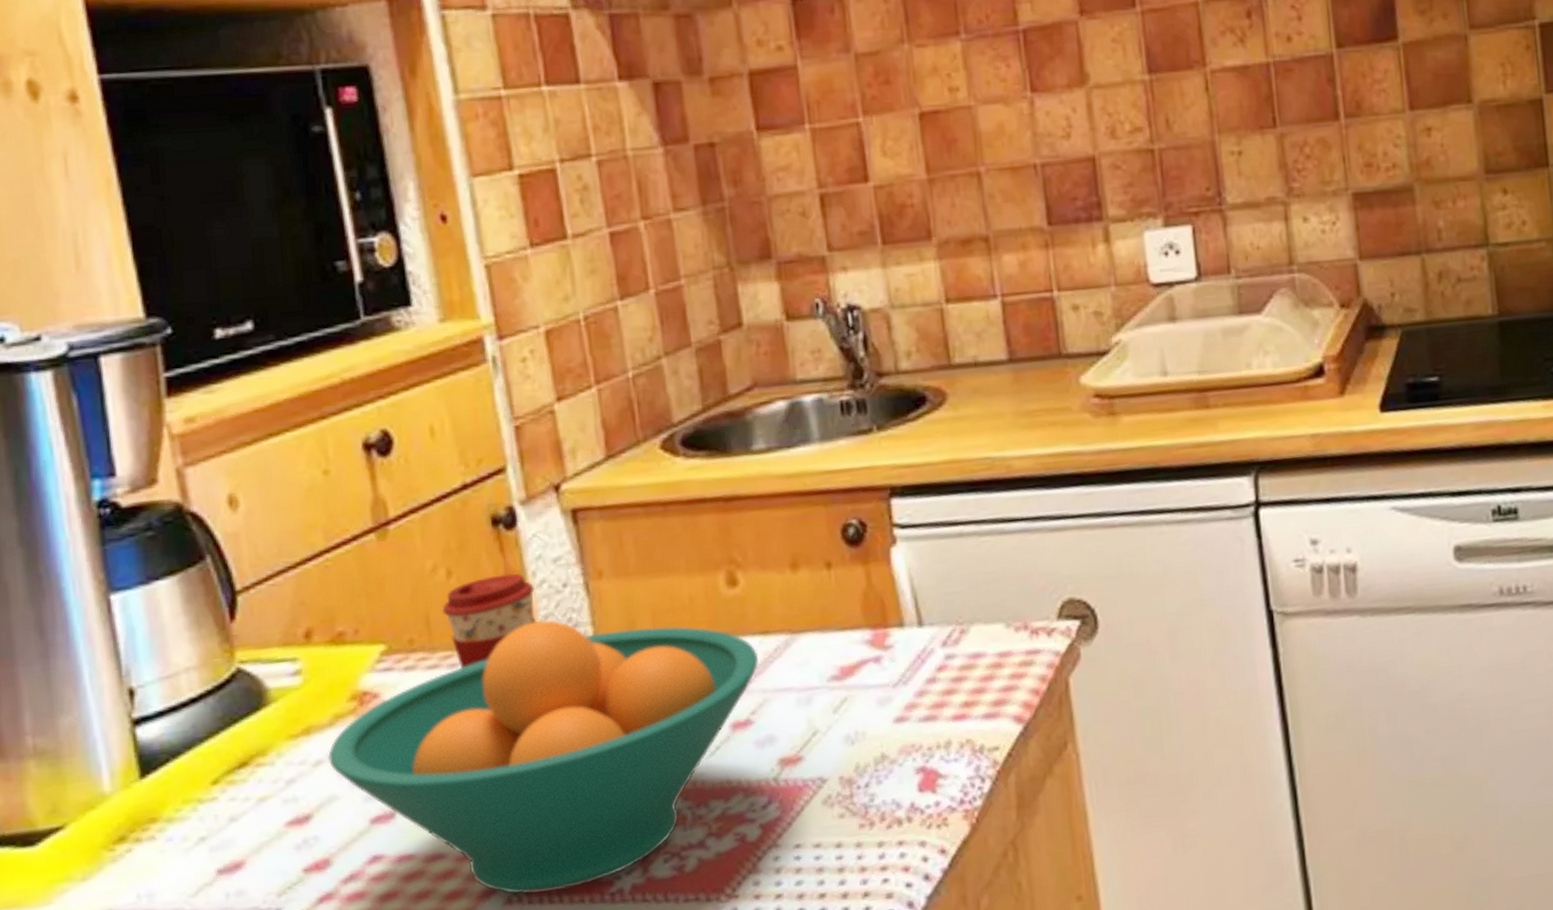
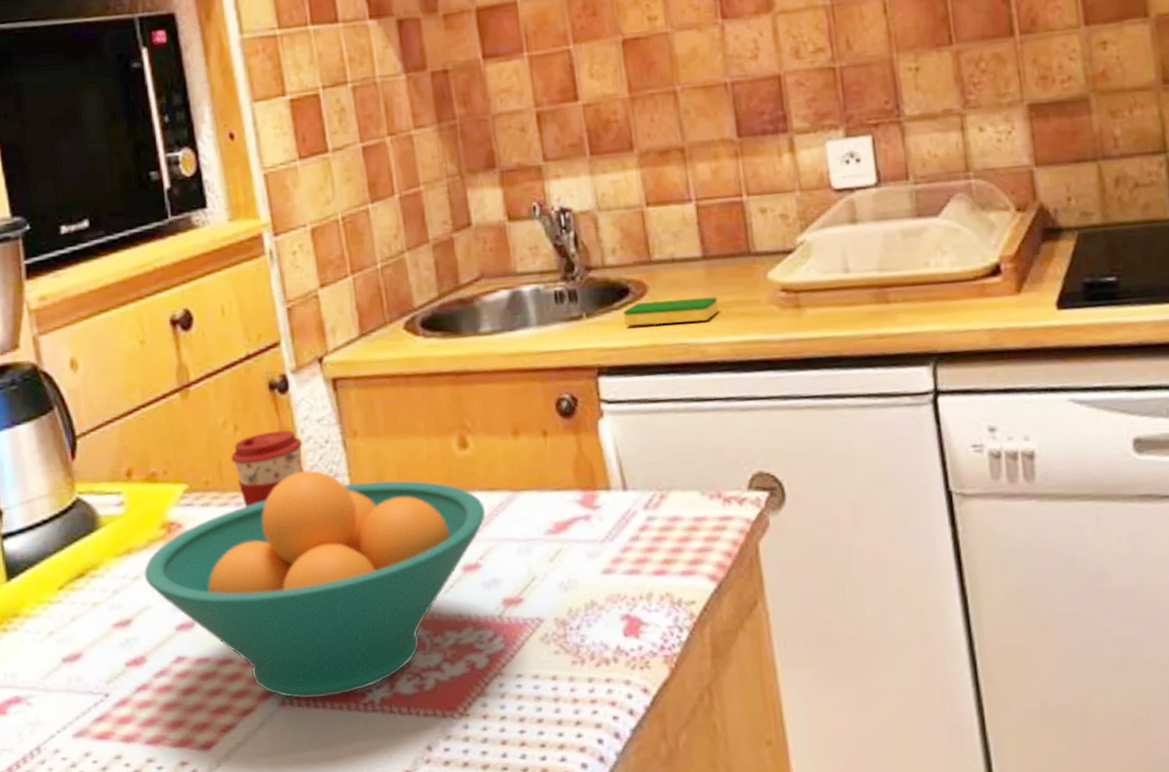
dish sponge: none [918,403,1027,440] -> present [622,296,720,327]

